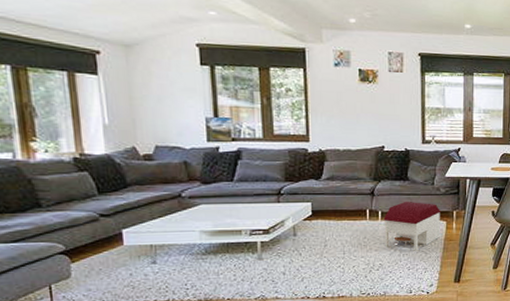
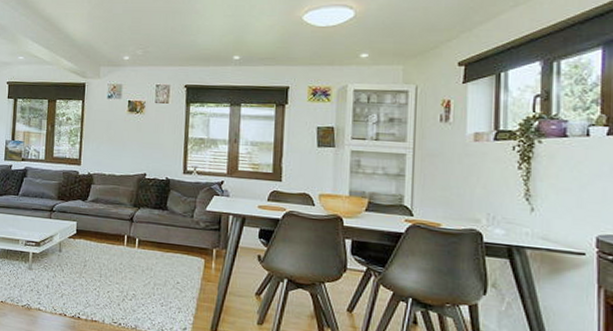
architectural model: present [383,201,442,251] -> none [139,231,200,287]

